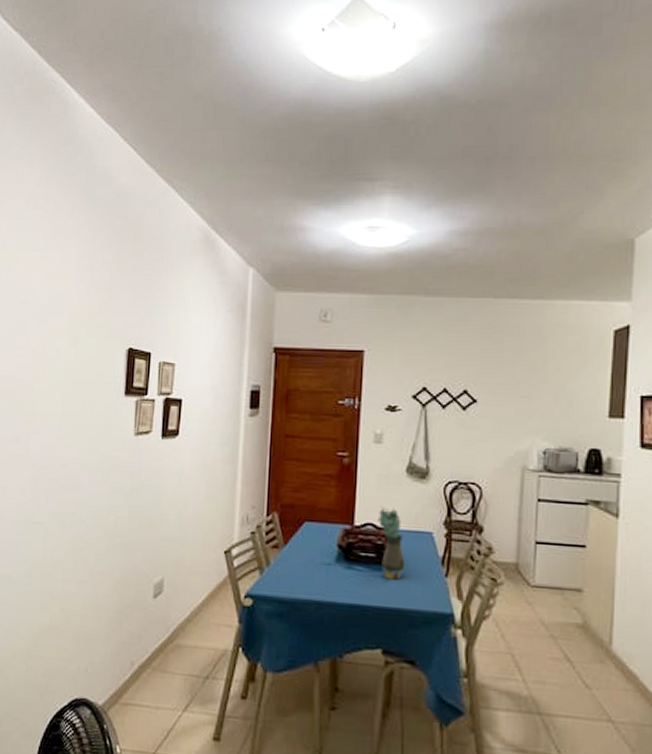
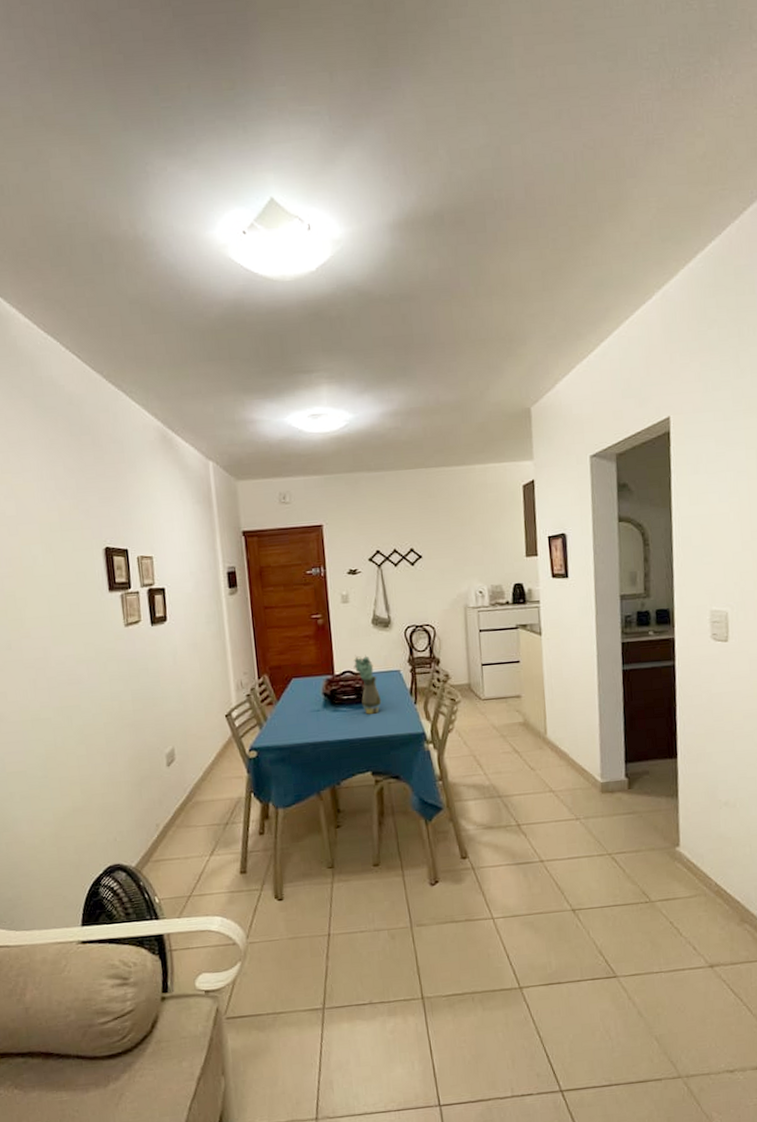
toaster: present [544,447,580,474] -> none [480,585,508,608]

